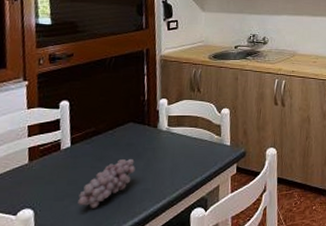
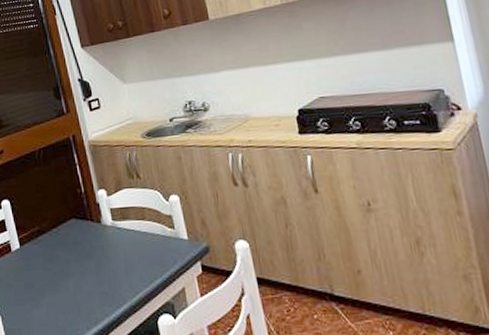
fruit: present [78,159,135,209] -> none [38,259,88,313]

